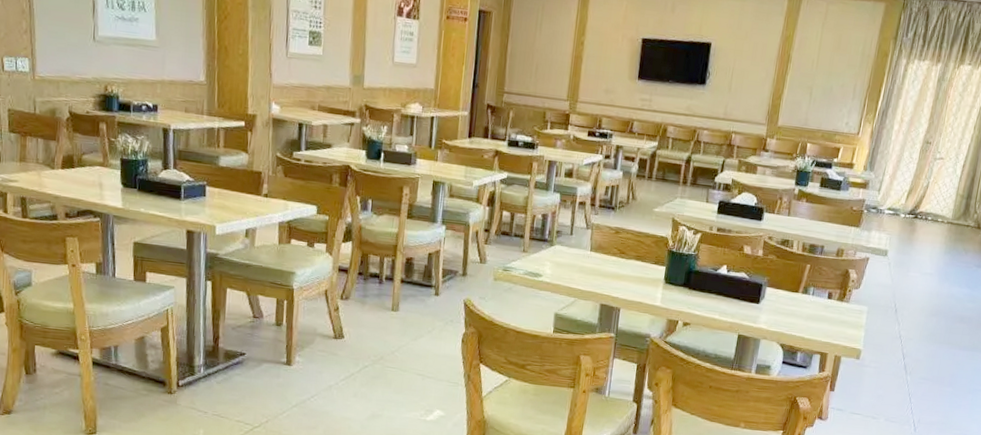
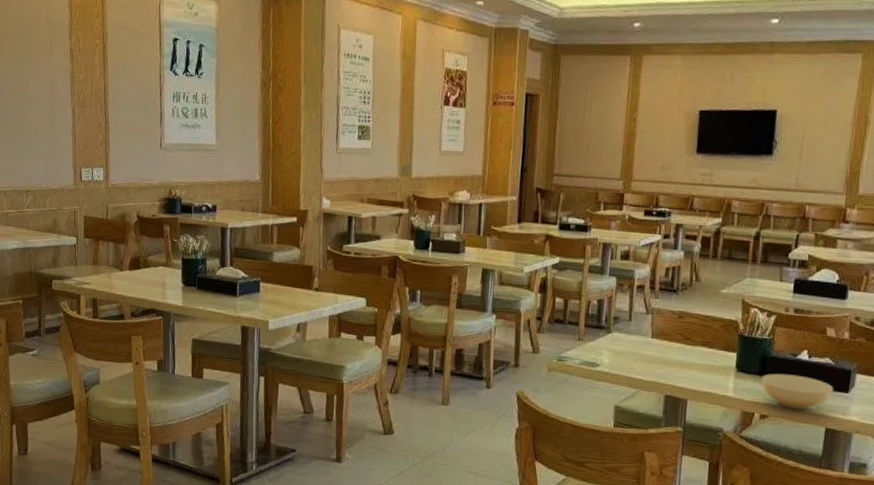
bowl: none [685,285,747,318] -> present [760,373,834,410]

